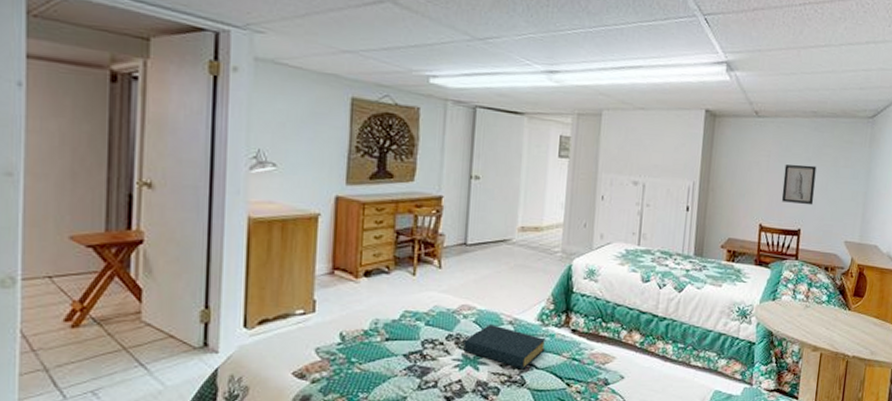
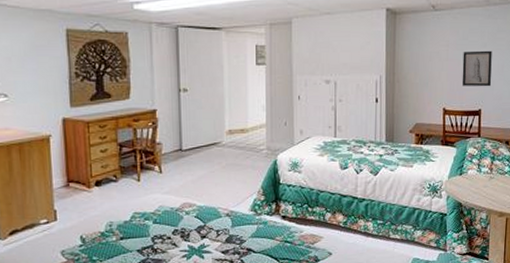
hardback book: present [463,324,546,370] -> none [188,218,260,255]

